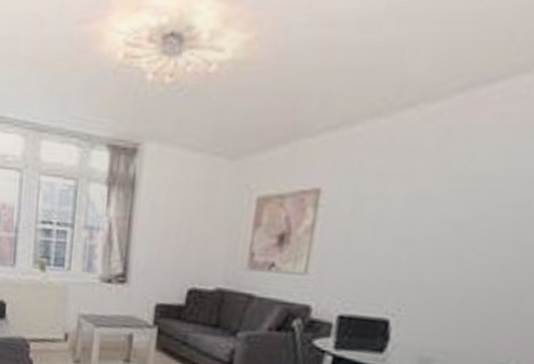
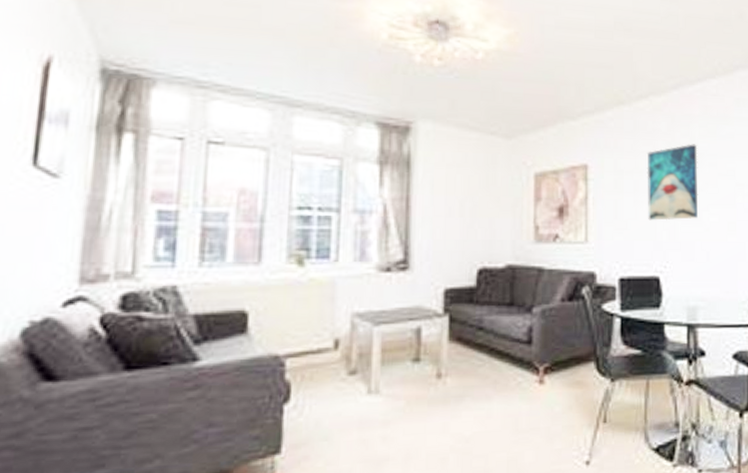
wall art: none [387,164,478,258] -> present [646,144,698,221]

